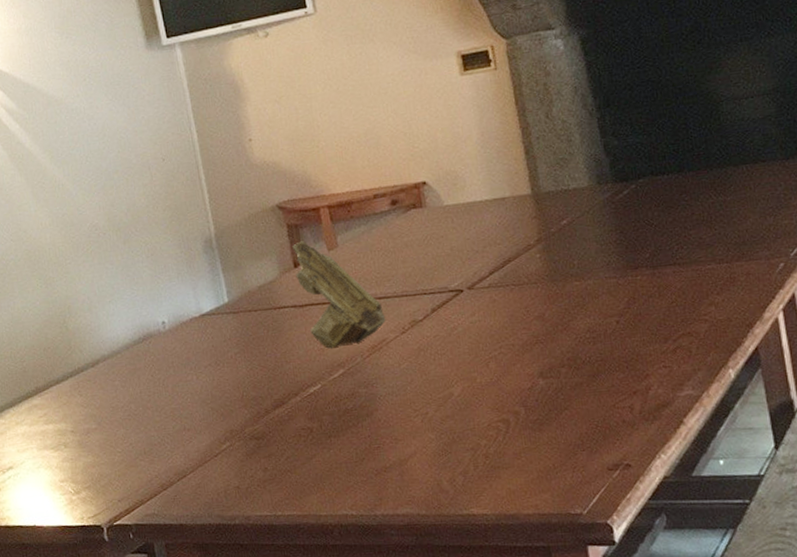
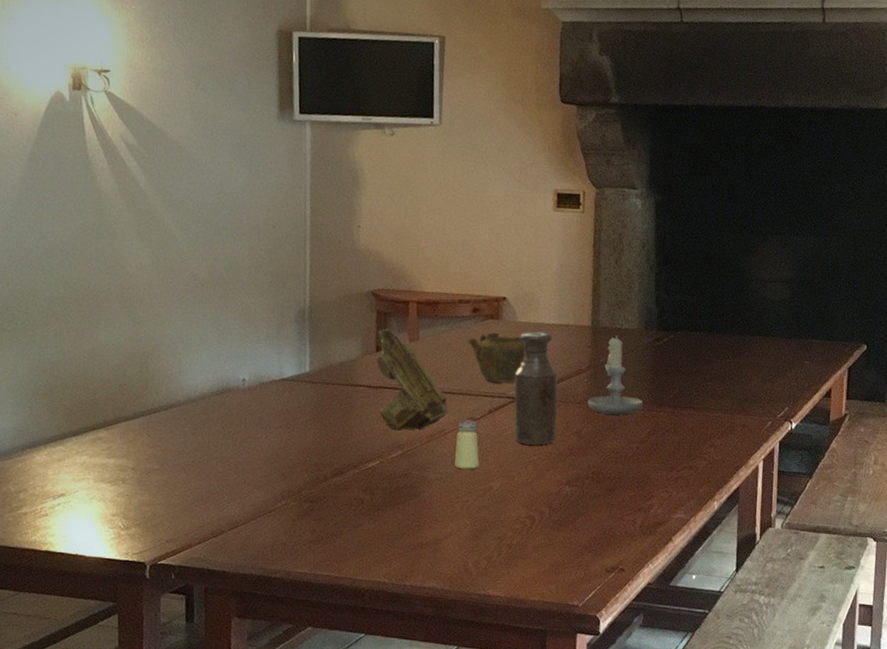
teapot: none [392,221,462,278] -> present [467,332,526,383]
saltshaker: none [399,323,433,380] -> present [455,420,480,470]
bottle: none [450,211,517,340] -> present [514,332,558,445]
candle: none [545,198,614,290] -> present [588,335,644,415]

